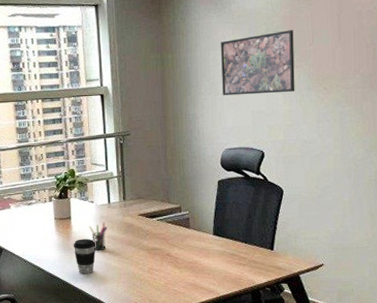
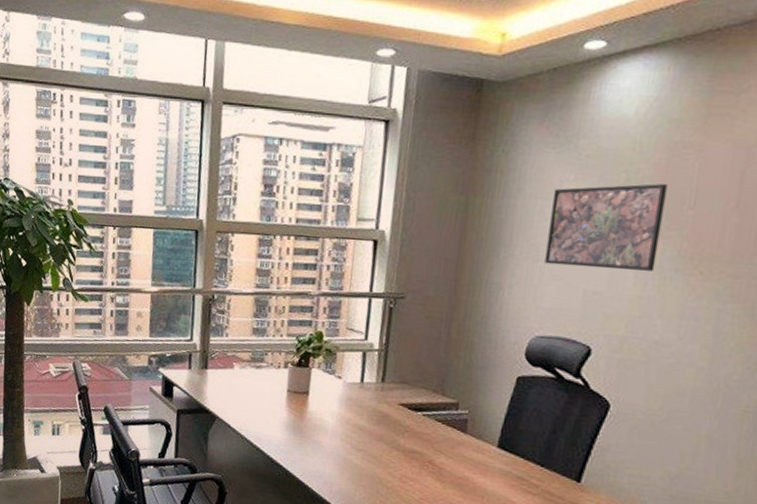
coffee cup: present [73,239,96,274] -> none [305,421,336,468]
pen holder: present [89,222,107,251] -> none [330,406,354,442]

